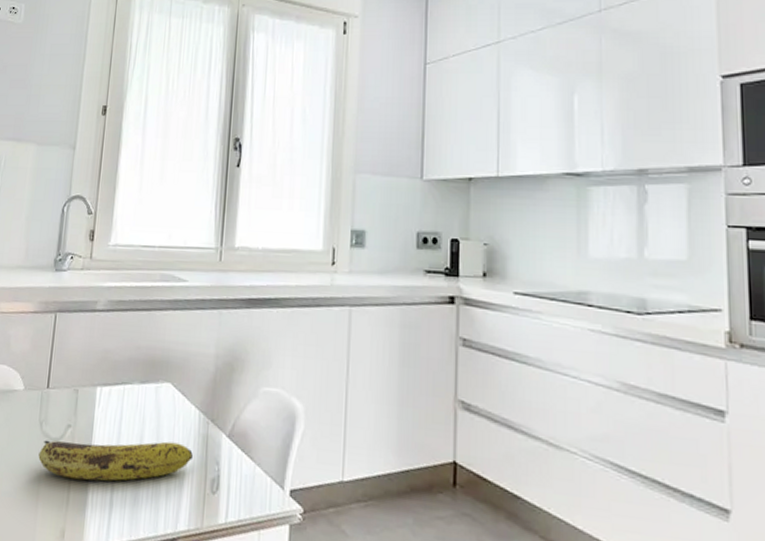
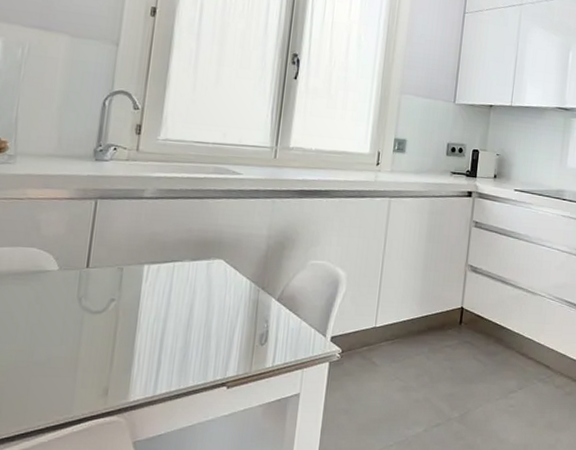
fruit: present [38,440,193,481] -> none [77,307,243,345]

